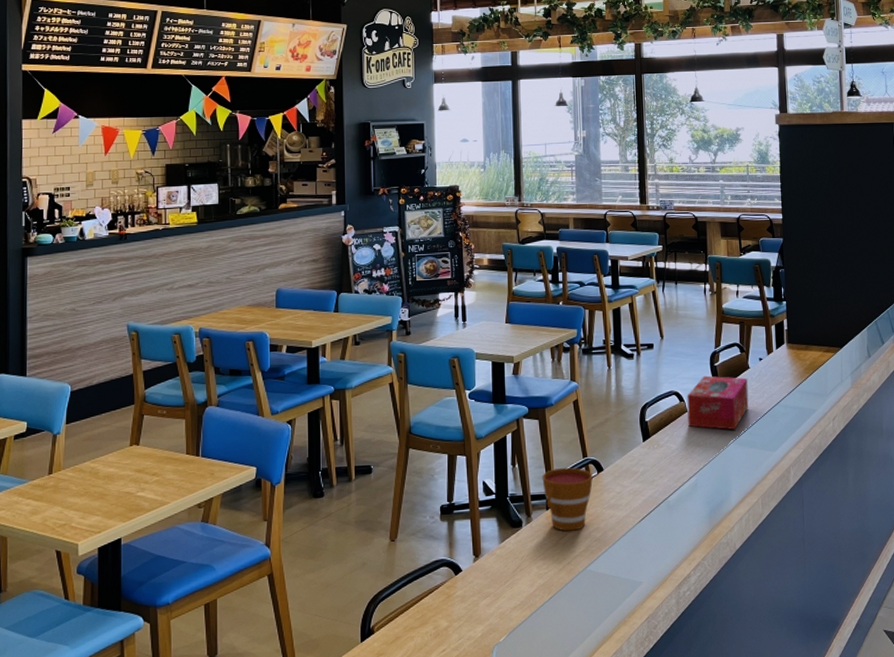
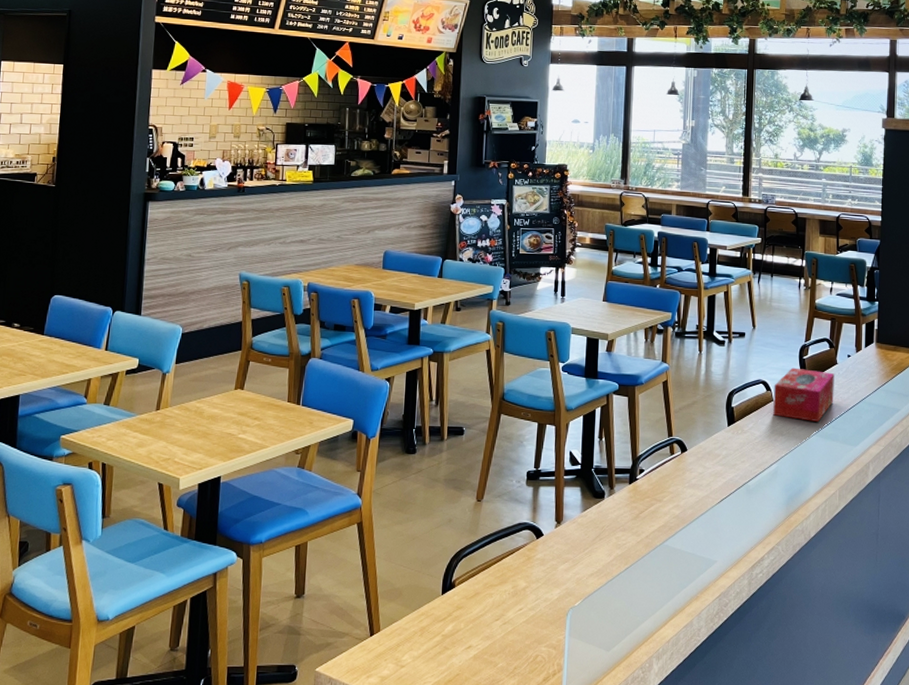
cup: present [542,467,593,531] -> none [627,444,676,506]

